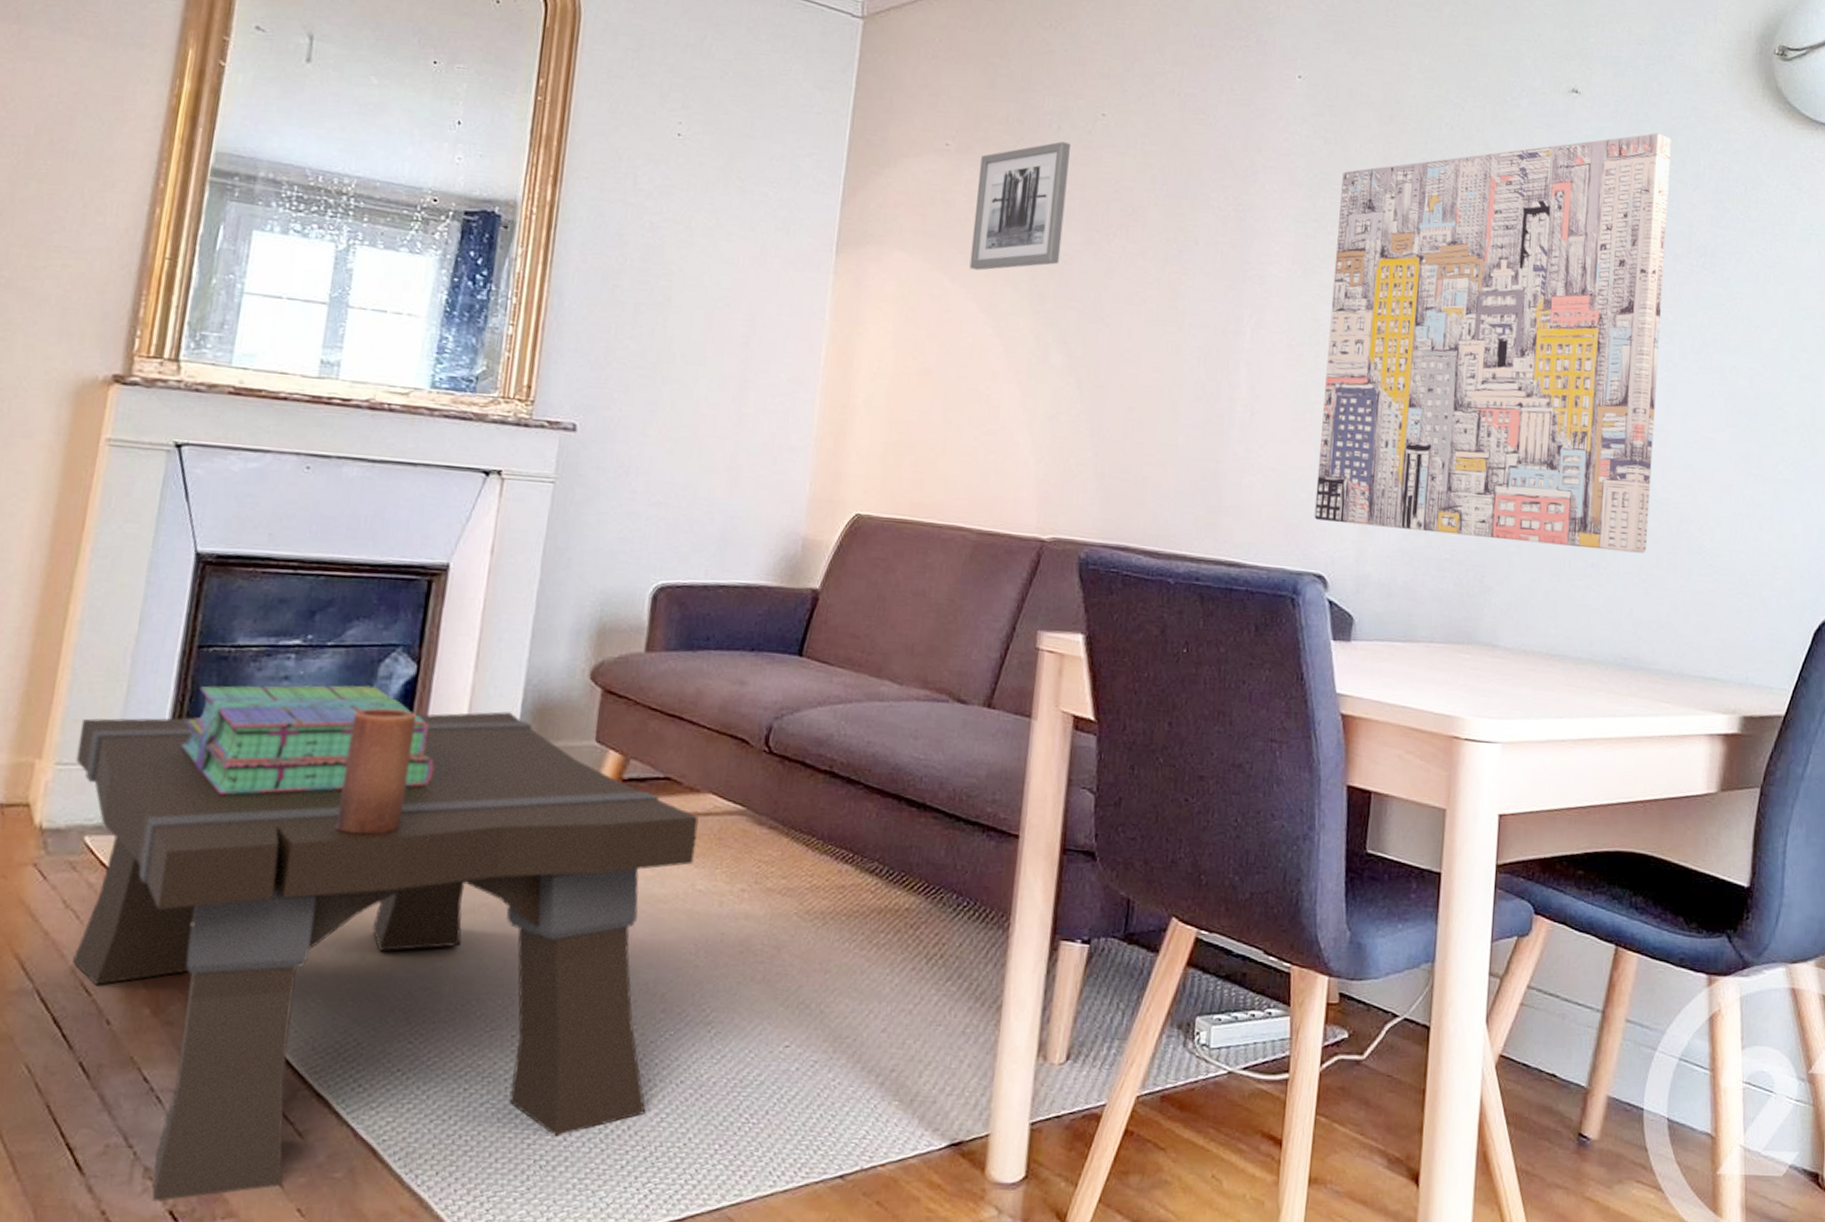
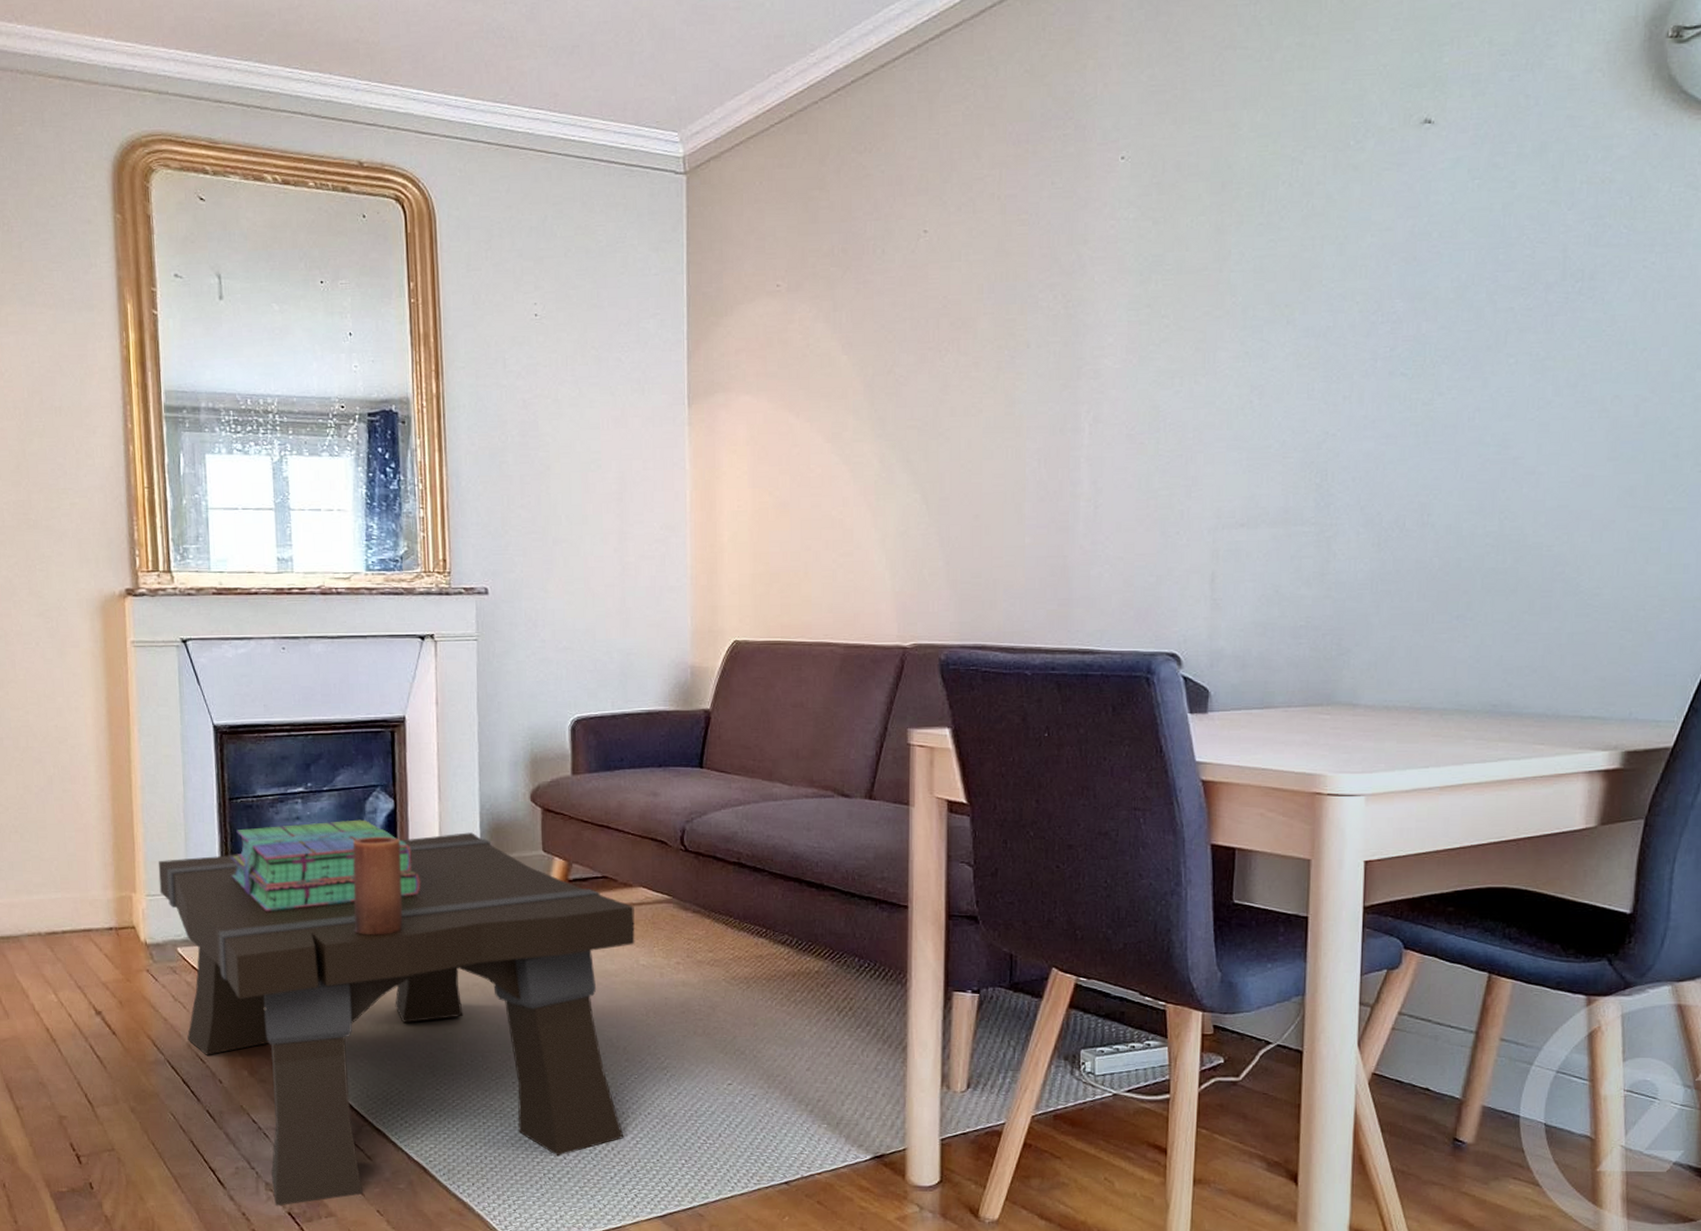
wall art: present [969,141,1070,271] -> none [810,265,896,403]
wall art: present [1314,133,1671,553] -> none [1164,152,1542,603]

